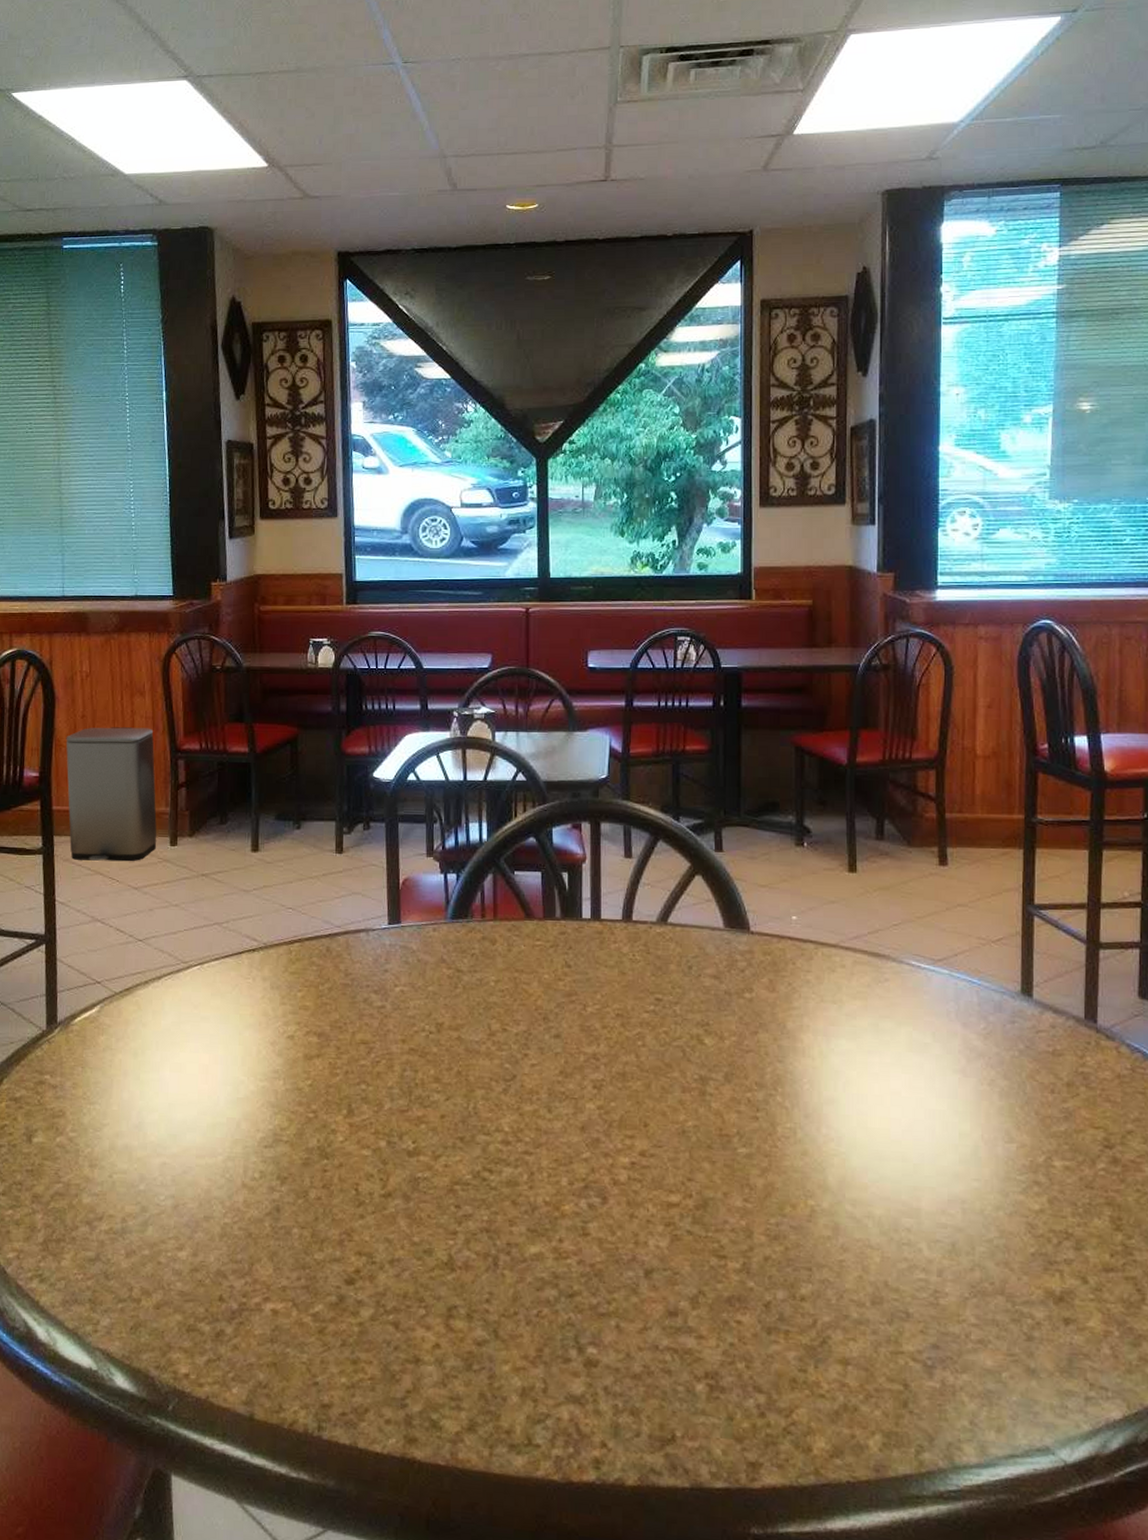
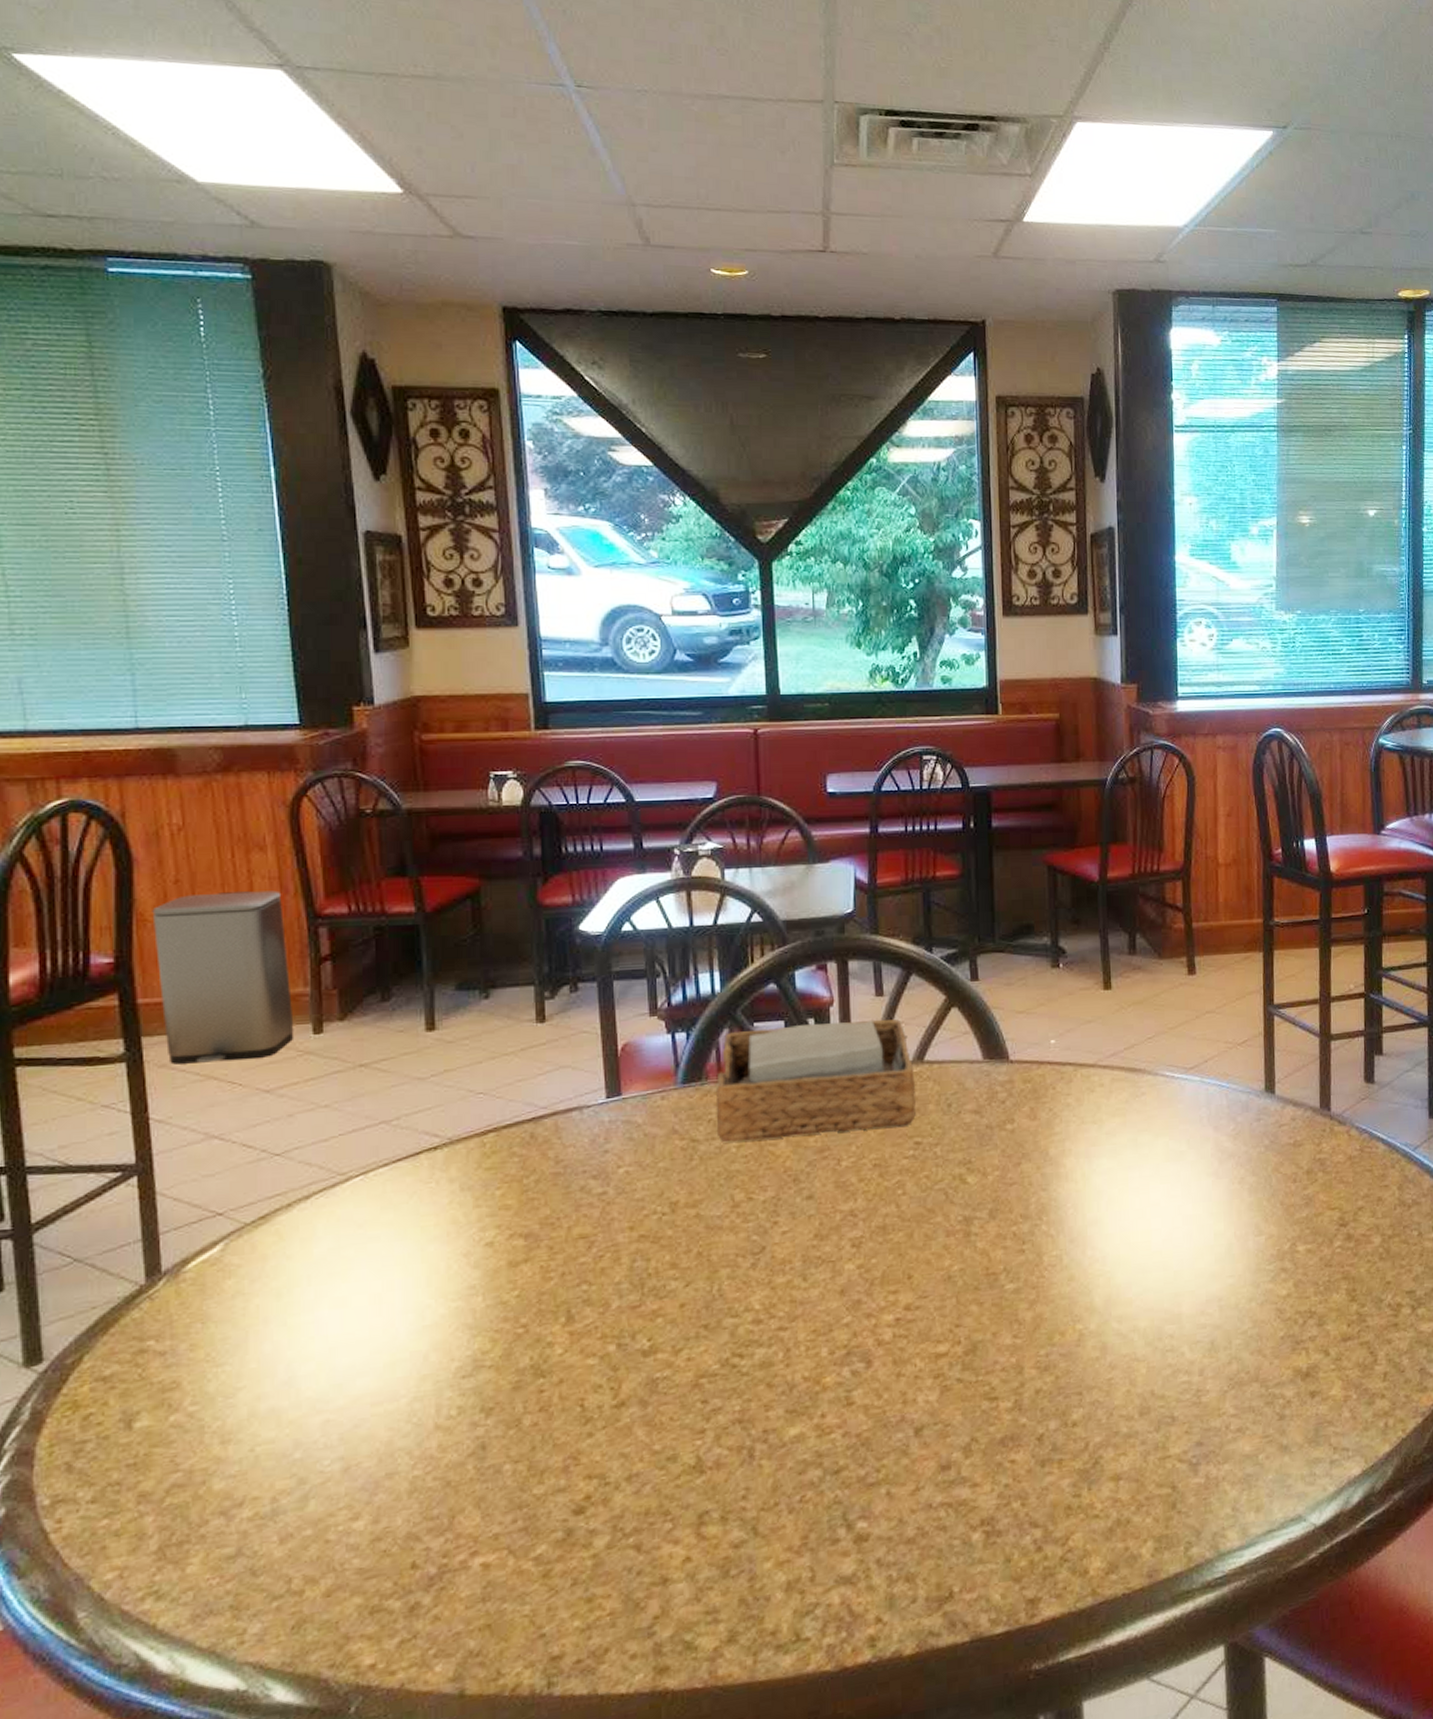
napkin holder: none [478,877,658,982] -> present [716,1019,916,1142]

